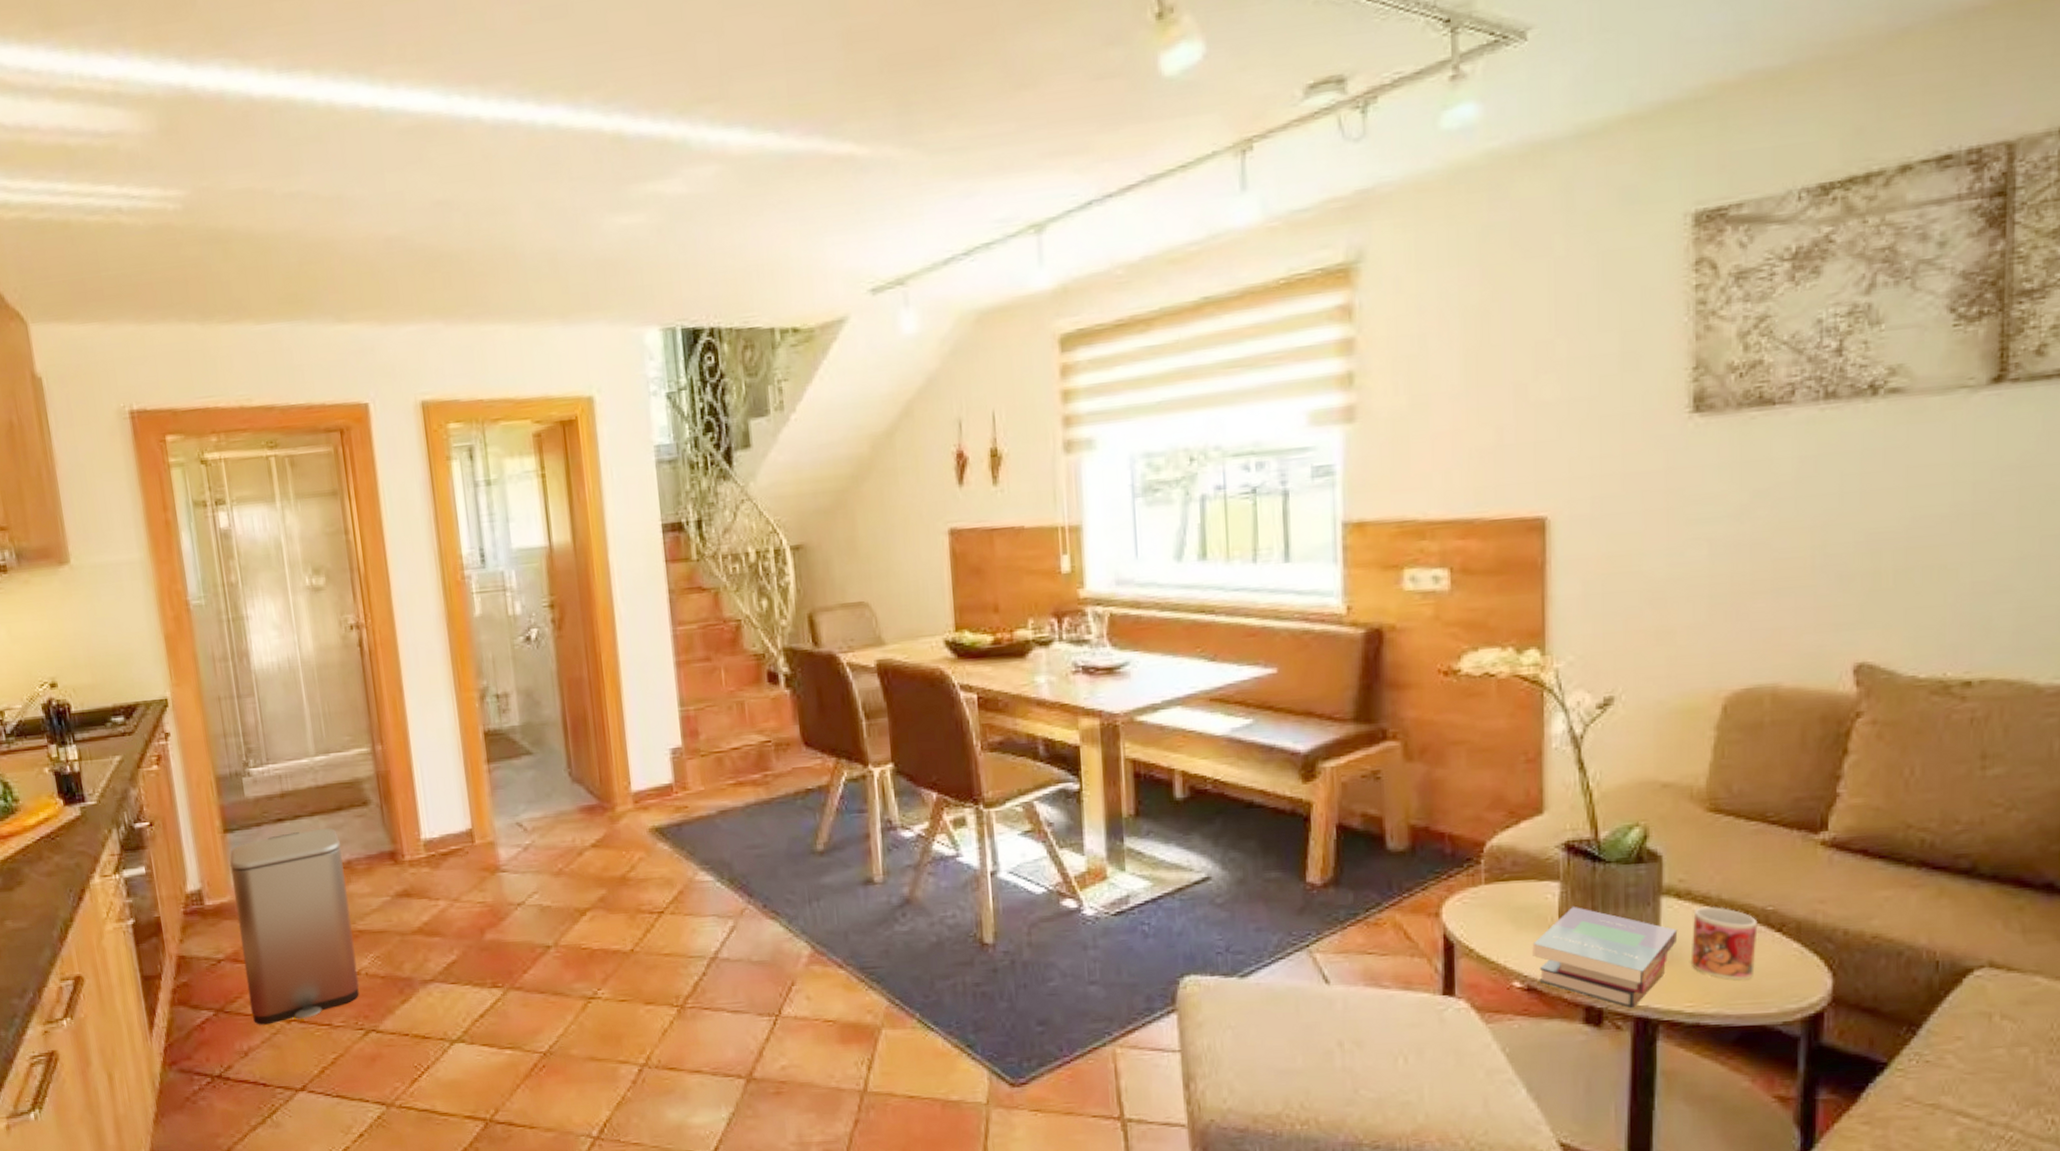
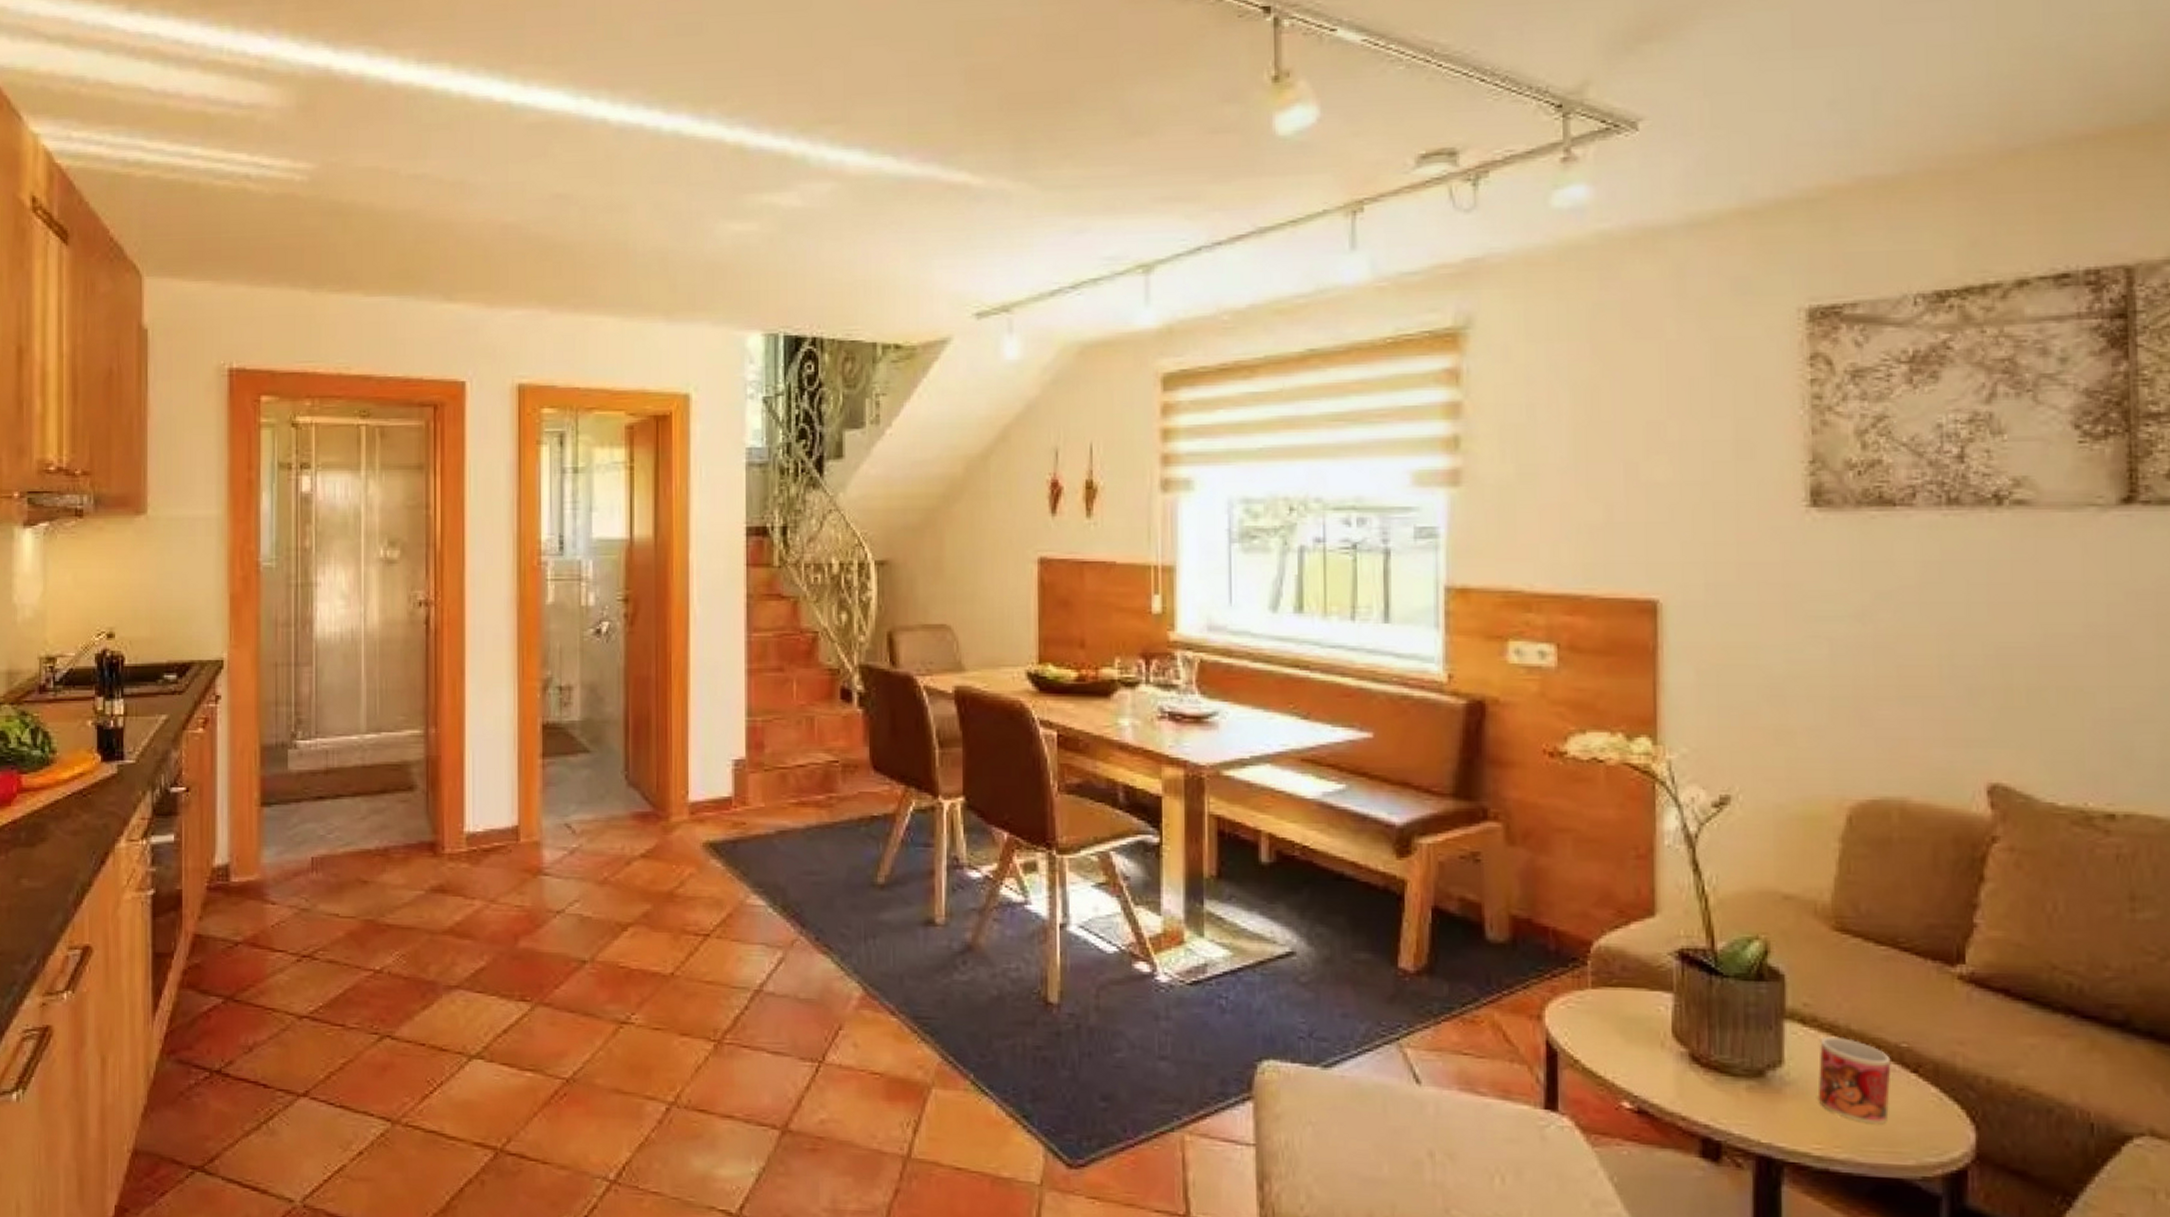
pedal bin: present [229,828,359,1025] -> none [262,810,380,1019]
books: present [1532,906,1678,1009] -> none [1643,1022,1803,1145]

